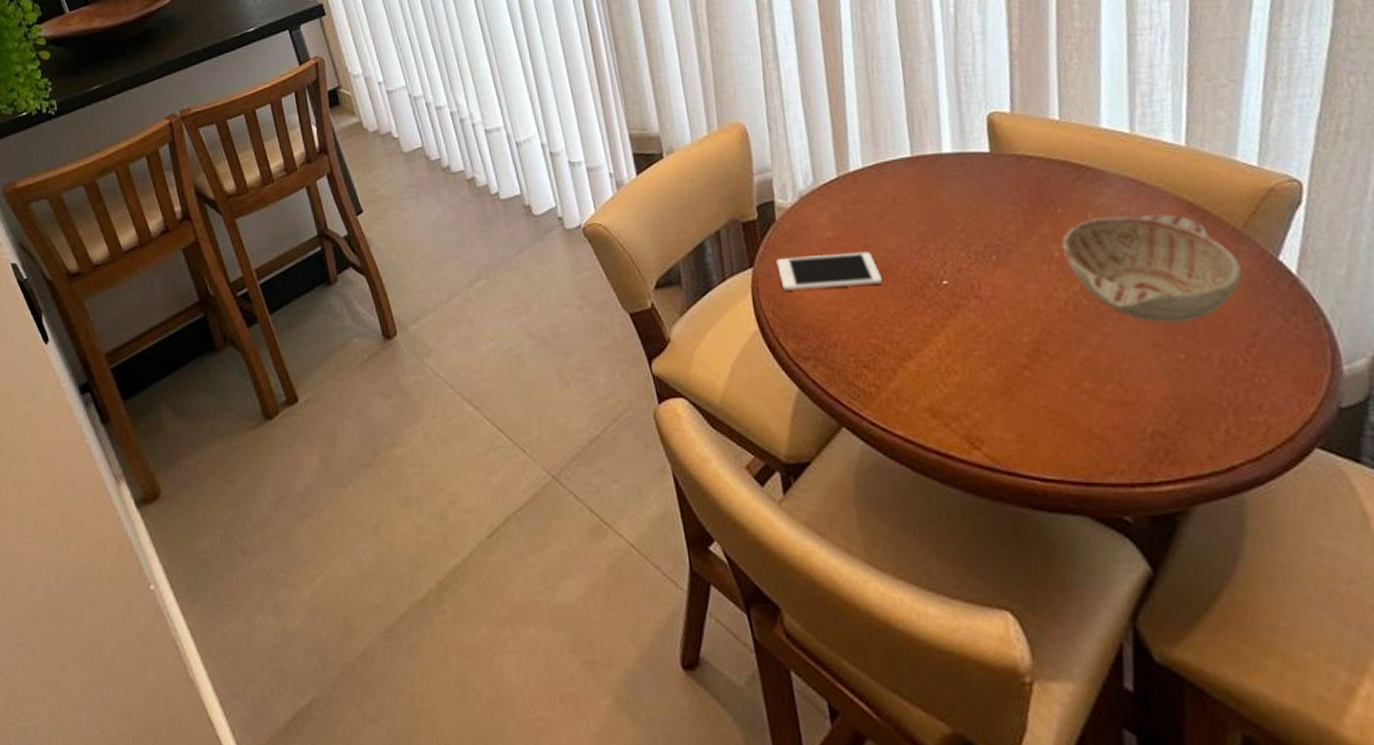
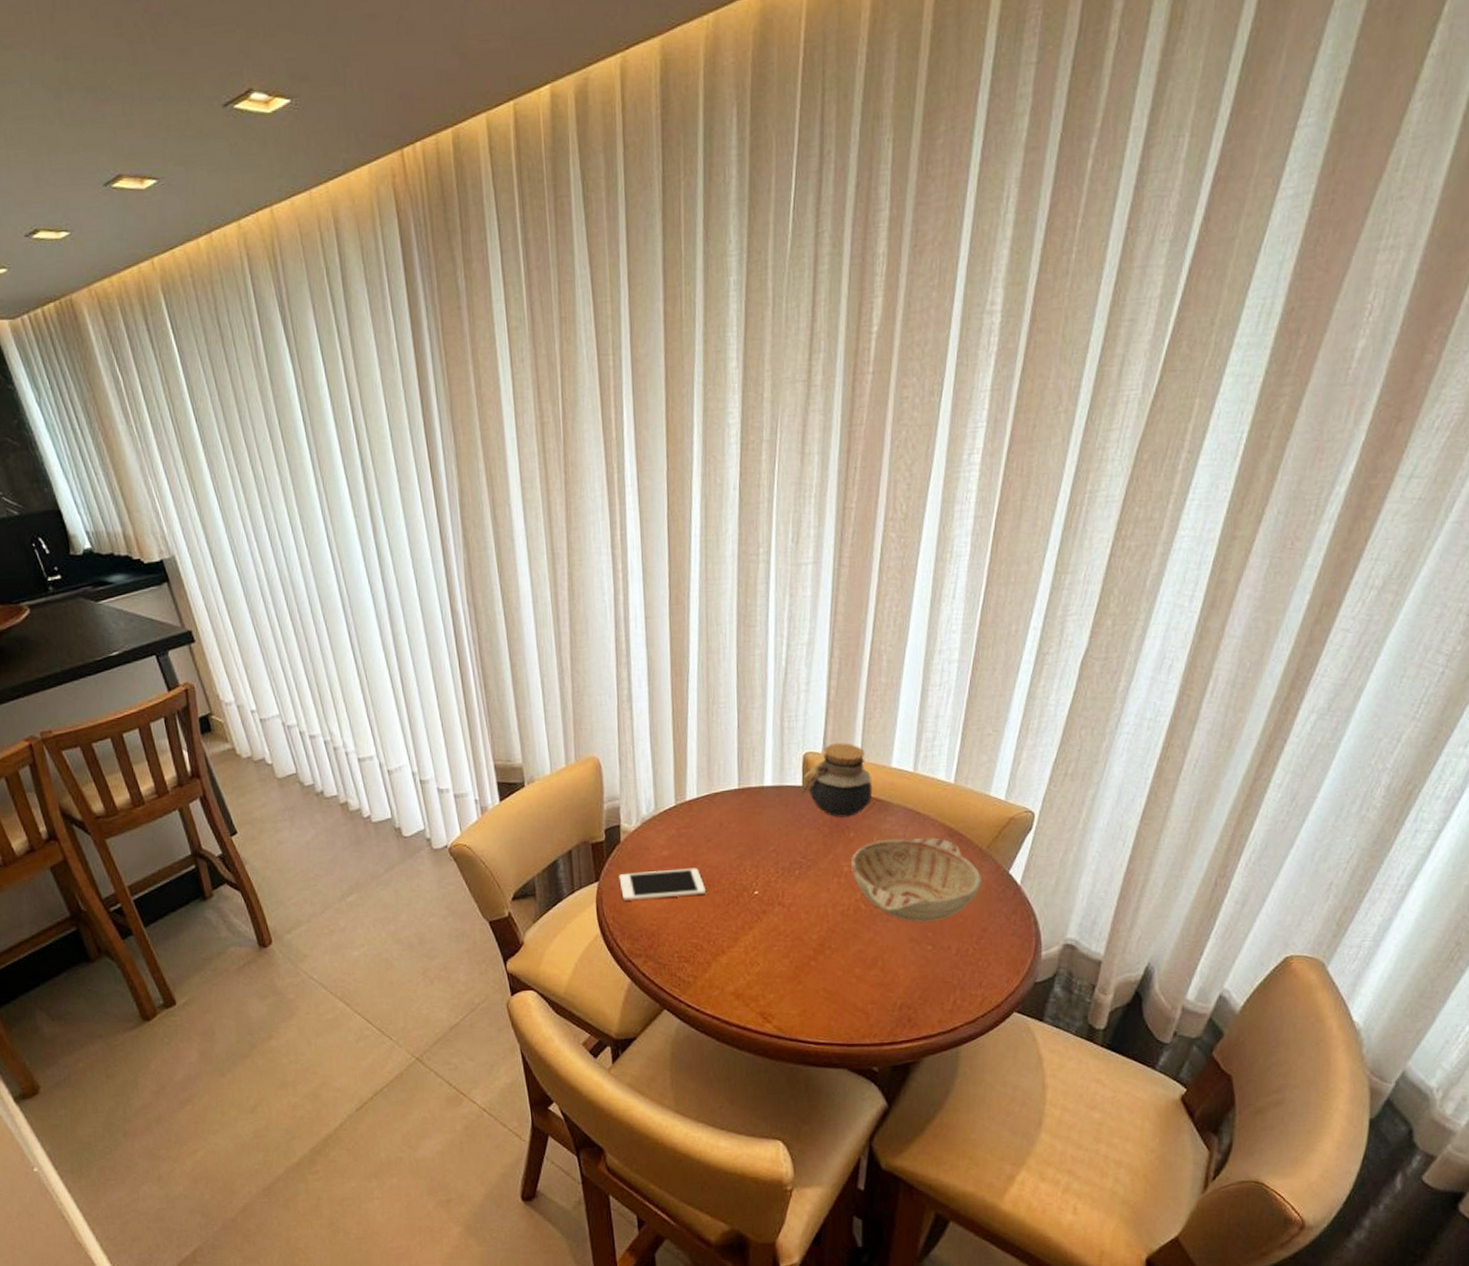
jar: none [988,100,1080,190] -> present [800,743,873,818]

